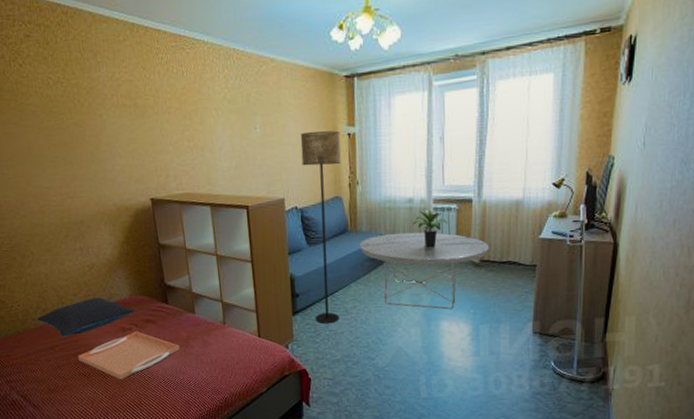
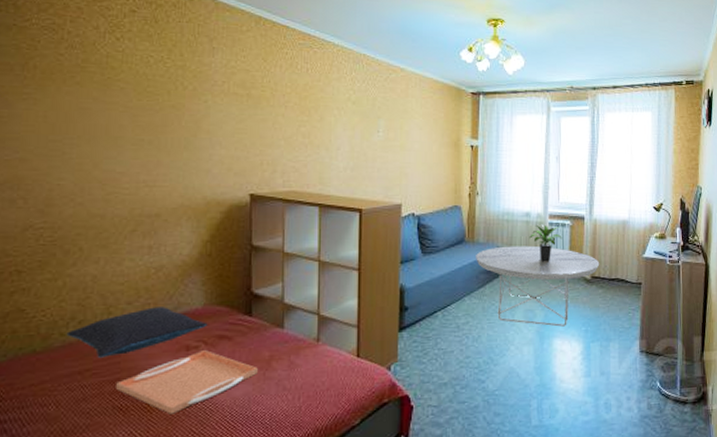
floor lamp: present [300,130,341,324] -> none [423,141,464,342]

